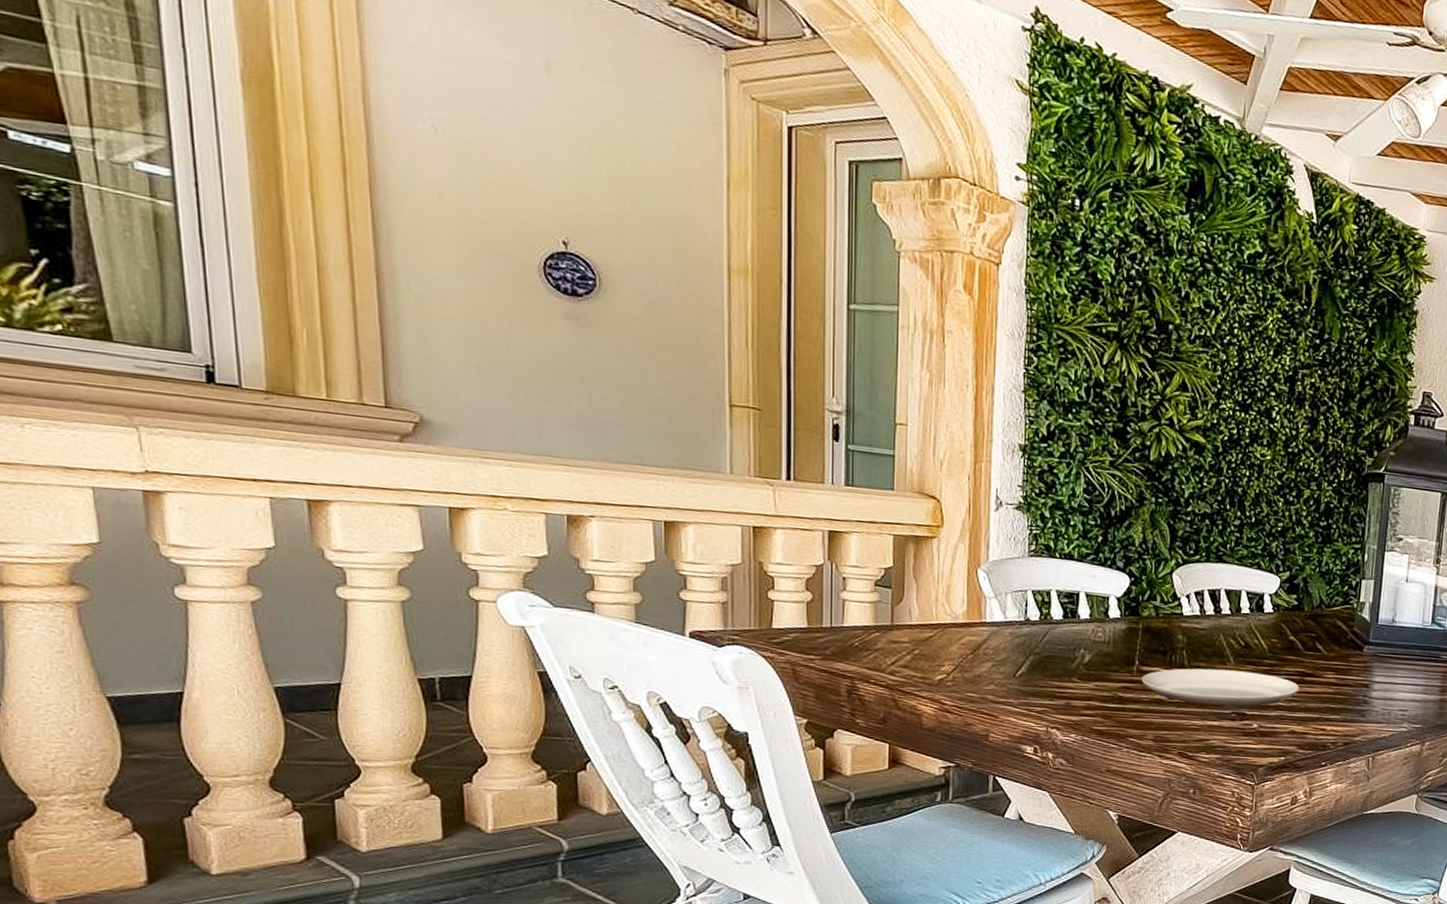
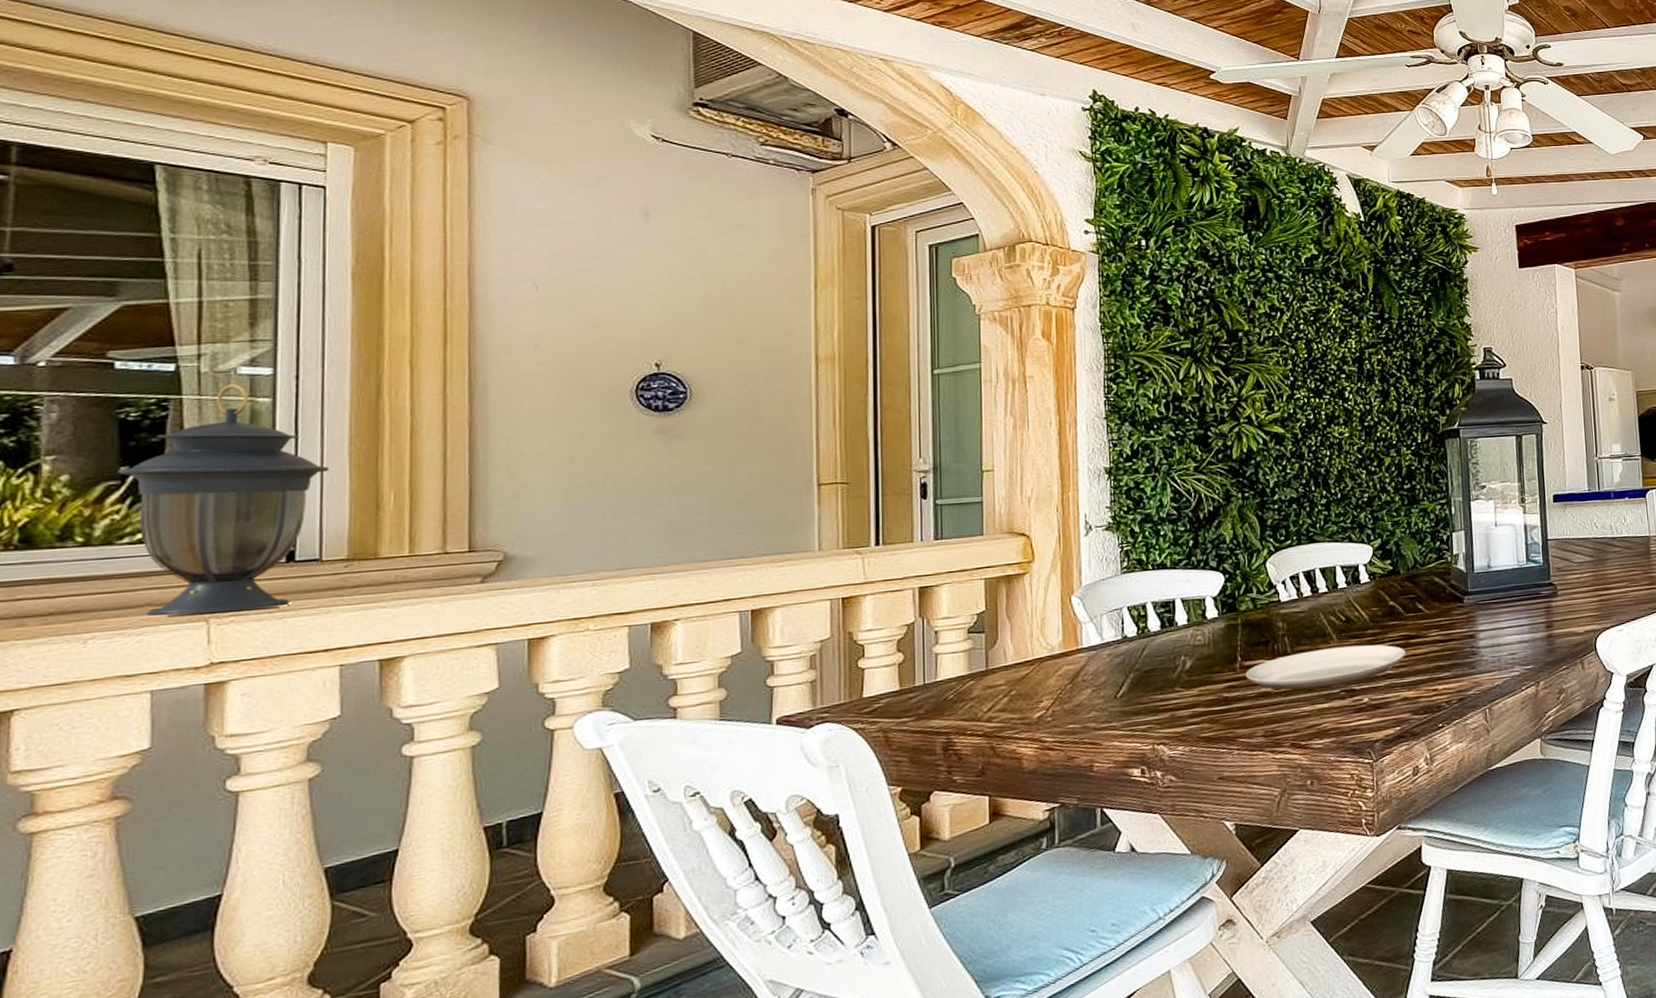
lantern: none [28,179,239,428] -> present [117,384,329,617]

